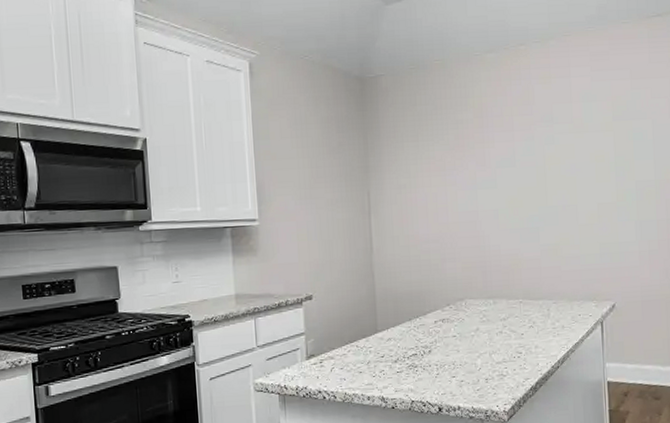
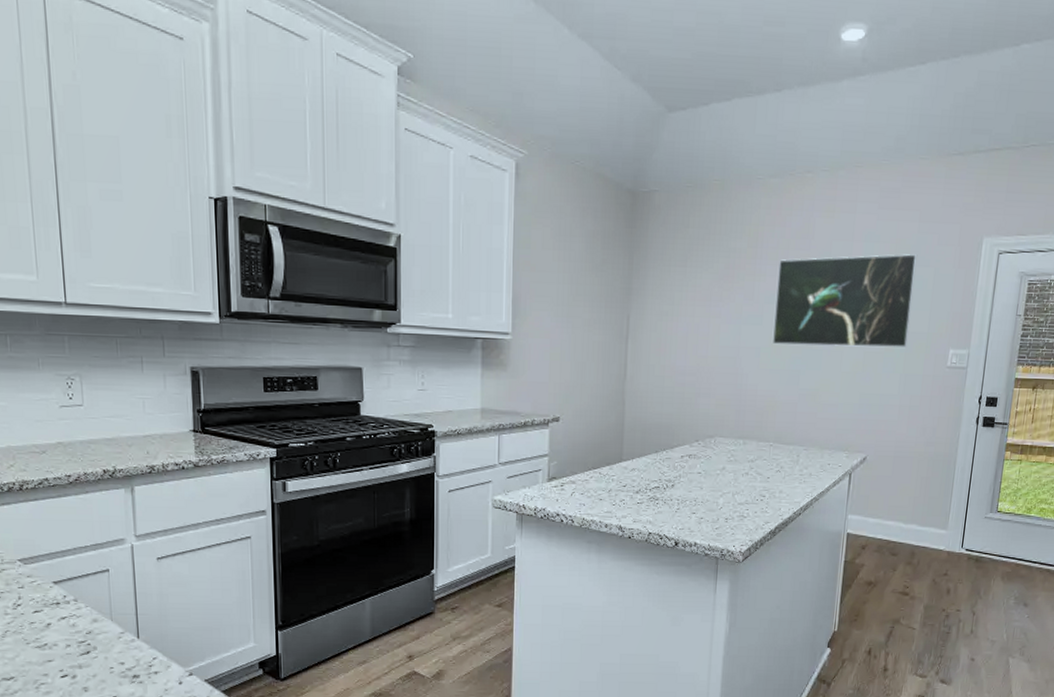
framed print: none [505,109,637,206] -> present [772,254,918,348]

